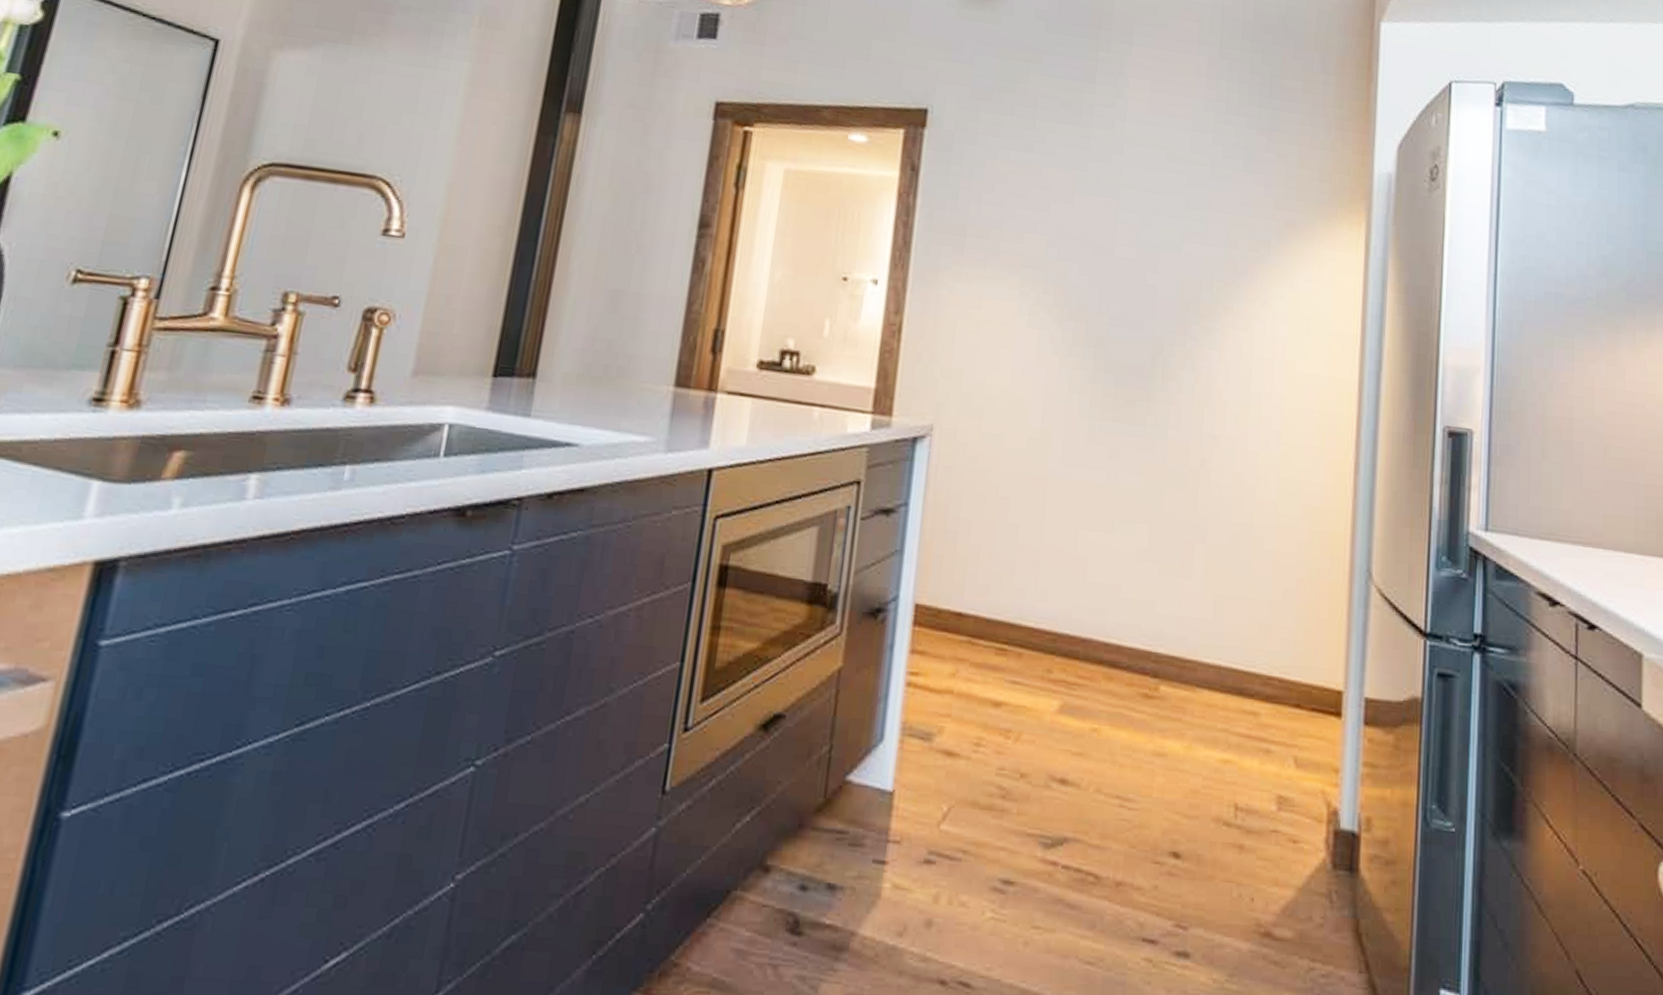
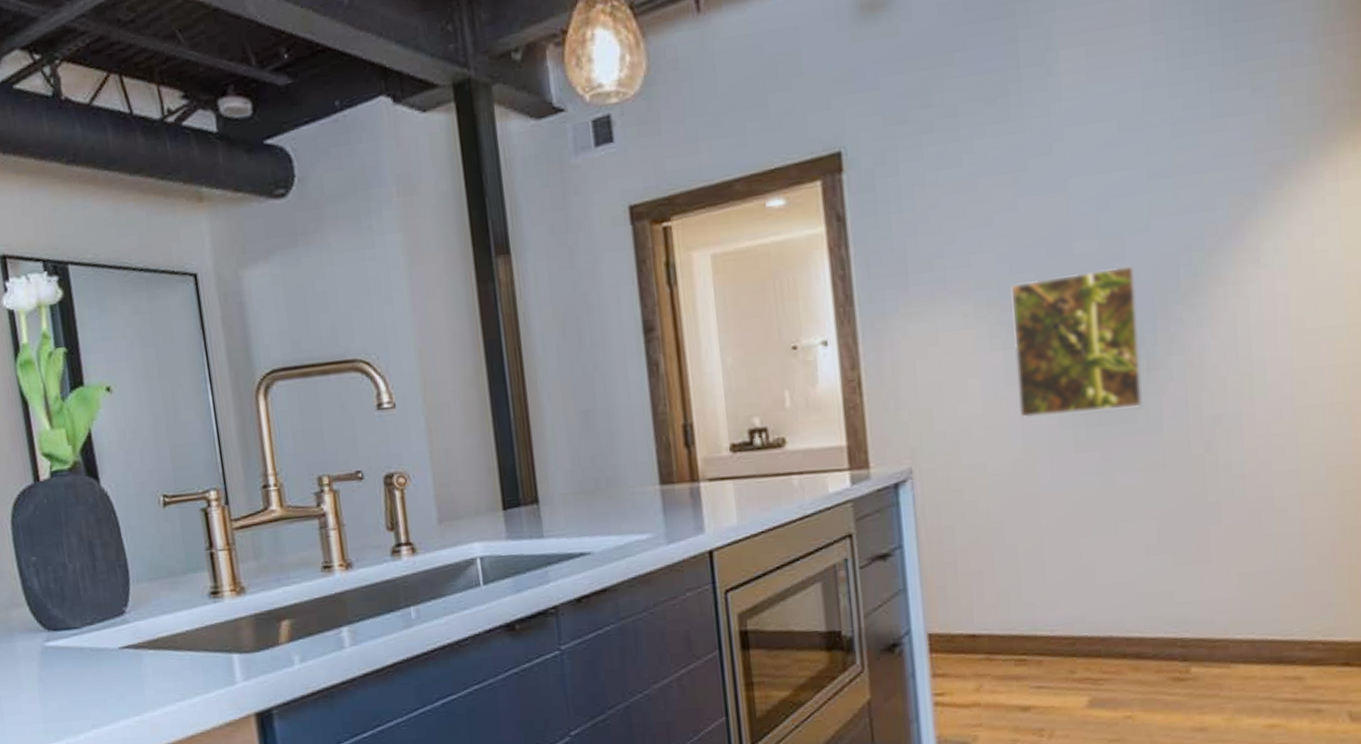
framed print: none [1044,270,1164,412] -> present [1011,266,1142,418]

